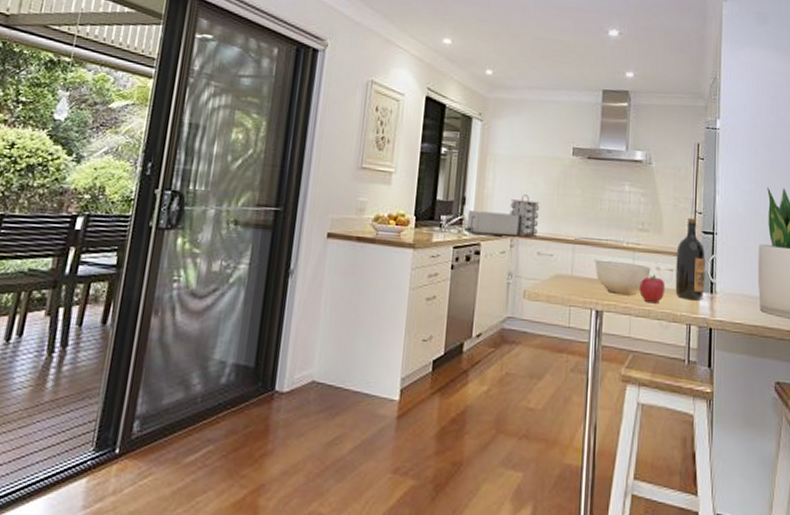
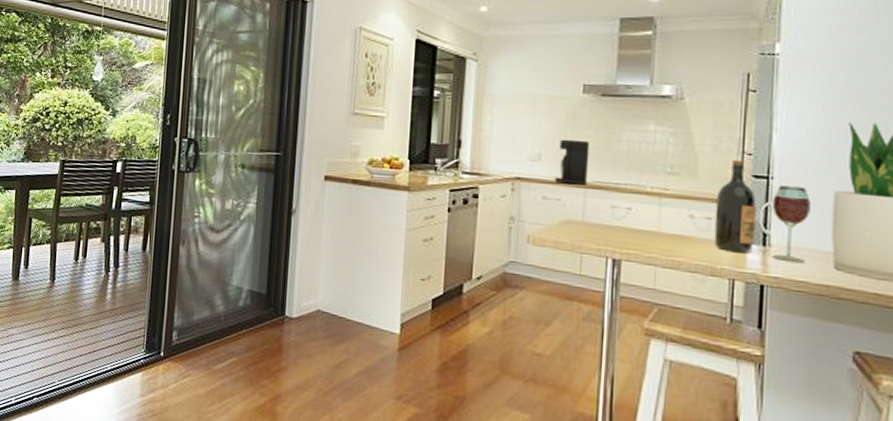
toaster: present [466,210,519,238] -> none [463,153,521,182]
spice rack: present [509,194,540,238] -> none [510,136,545,182]
coffee maker: none [548,197,578,241] -> present [554,139,590,185]
bowl: present [595,261,651,296] -> none [612,206,682,246]
fruit: present [639,274,666,304] -> none [667,222,702,255]
wineglass: none [716,240,744,308] -> present [772,185,812,264]

